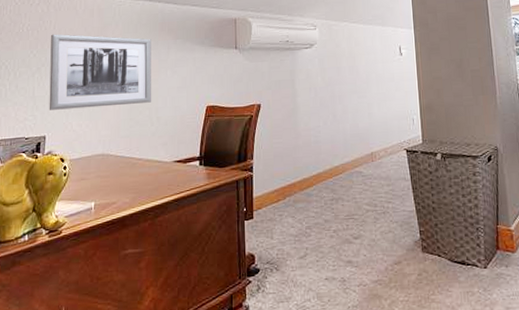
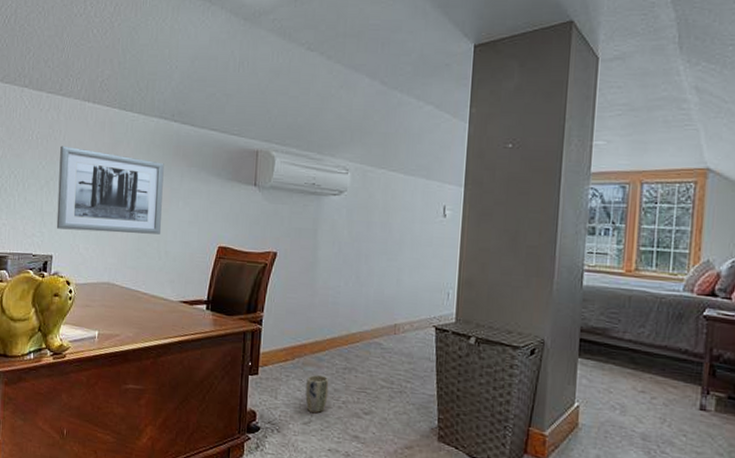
plant pot: none [298,209,320,247] -> present [305,374,329,414]

